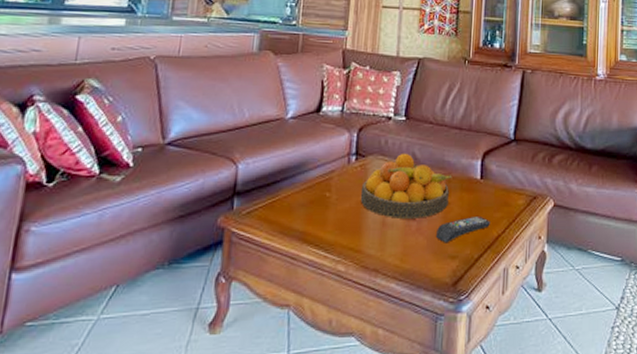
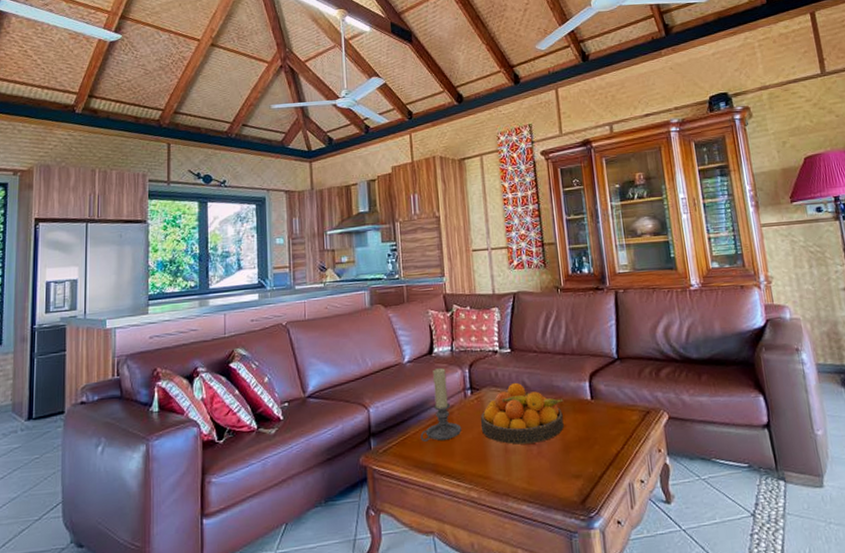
candle holder: none [291,129,340,208] -> present [420,368,462,442]
remote control: present [436,215,490,243] -> none [557,434,608,464]

